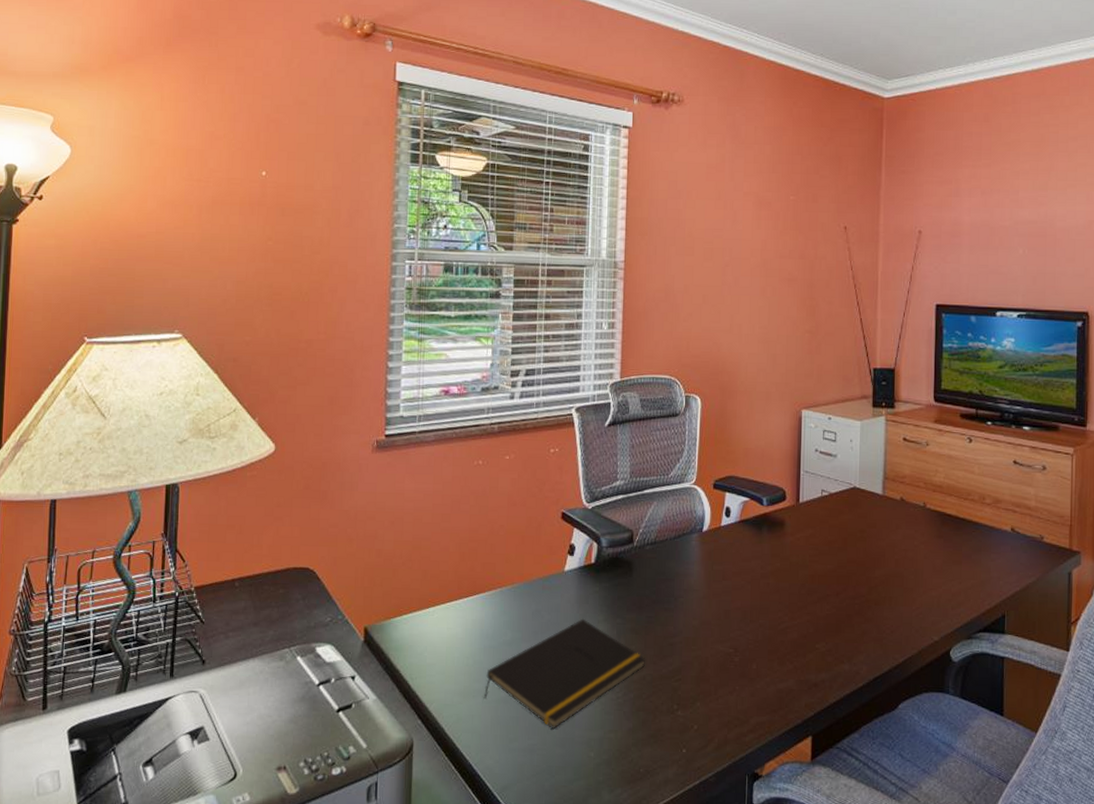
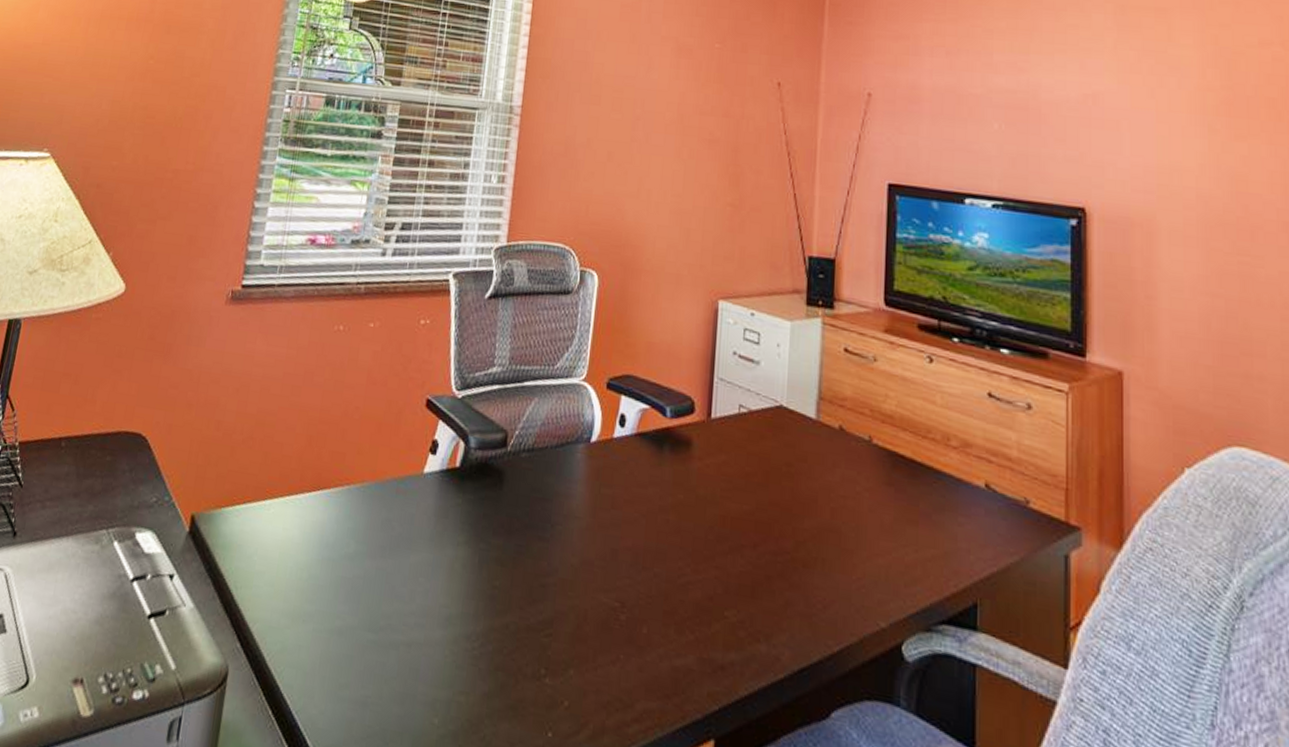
notepad: present [483,618,646,729] -> none [314,536,511,679]

